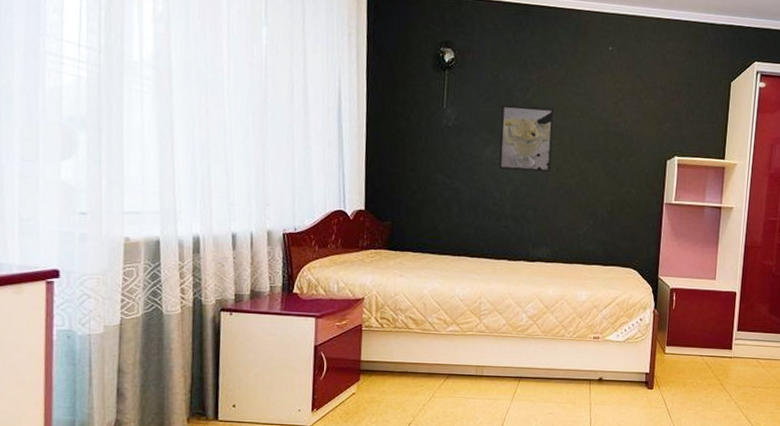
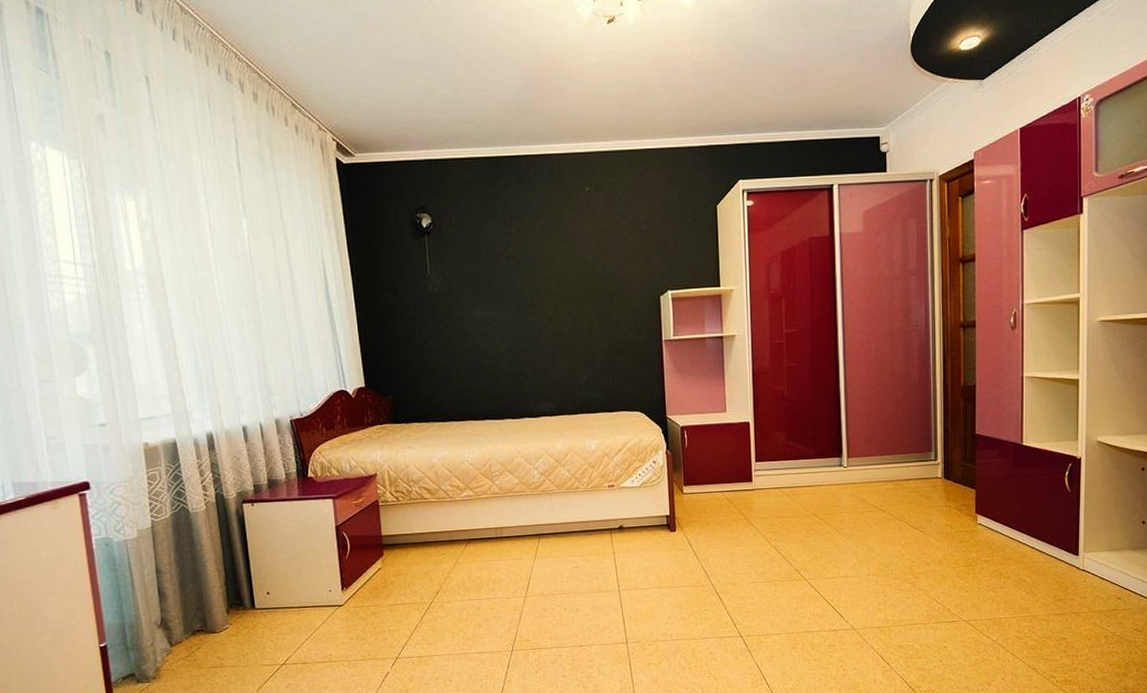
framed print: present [499,104,554,173] -> none [485,260,543,328]

